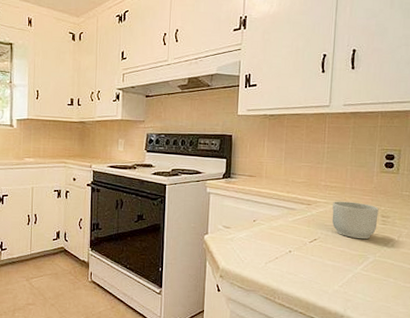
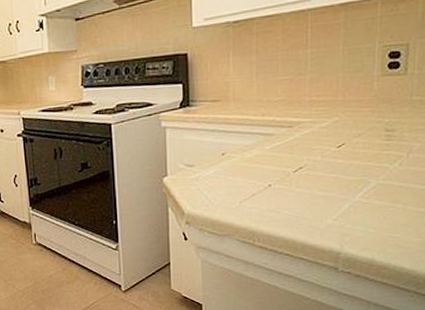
mug: present [331,201,379,240] -> none [320,116,381,162]

